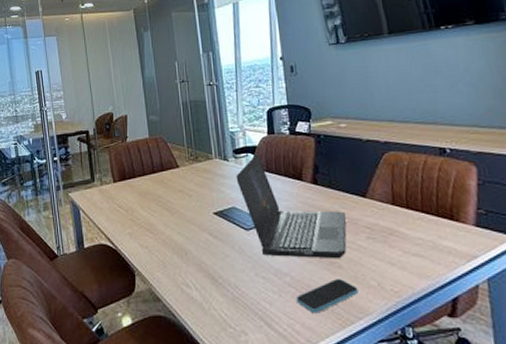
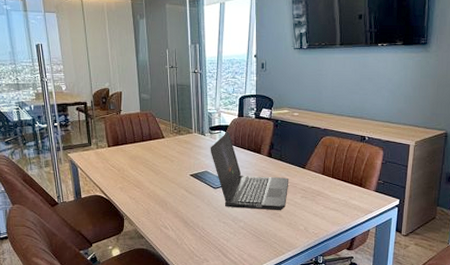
smartphone: present [295,279,358,313] -> none [246,225,290,247]

